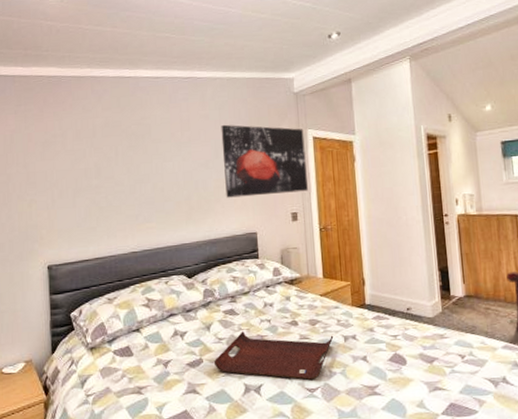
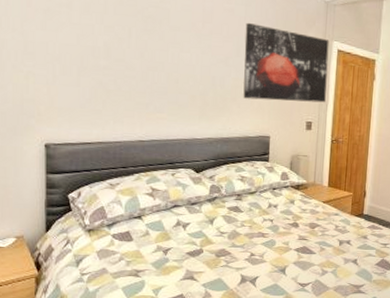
serving tray: present [213,331,334,381] -> none [213,228,330,277]

